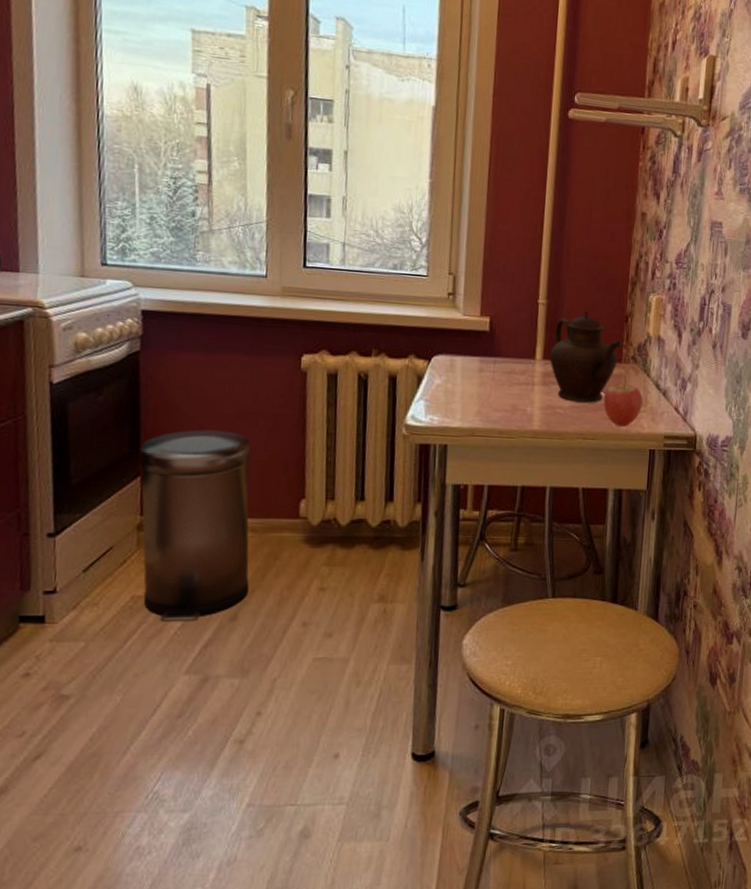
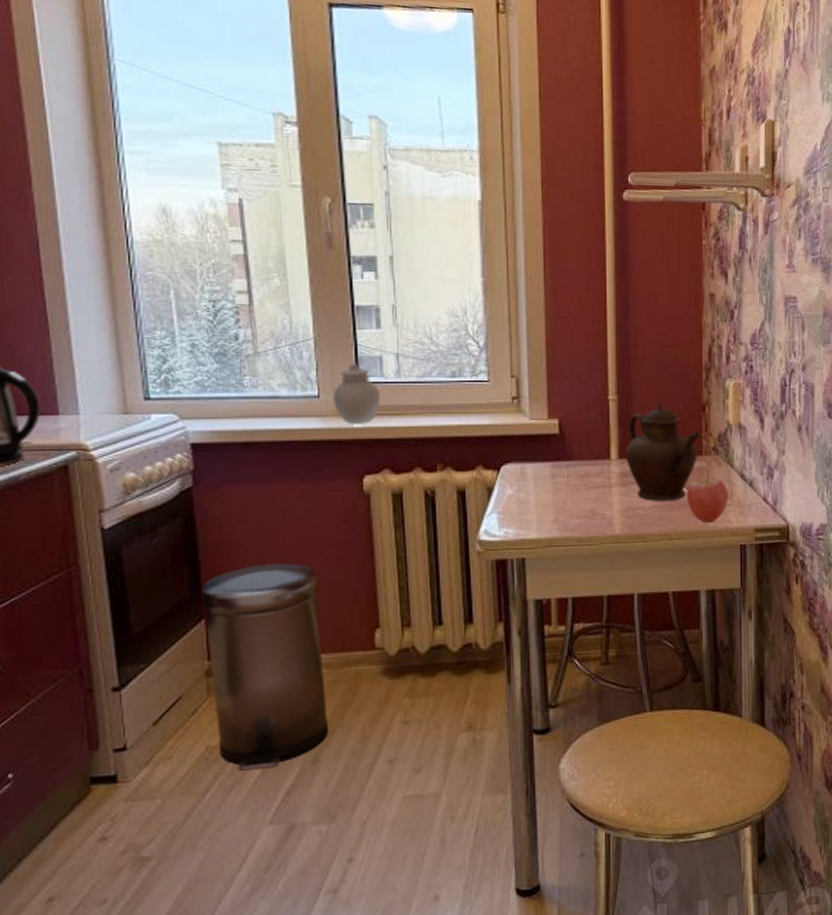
jar: none [280,249,325,307] -> present [333,364,381,425]

